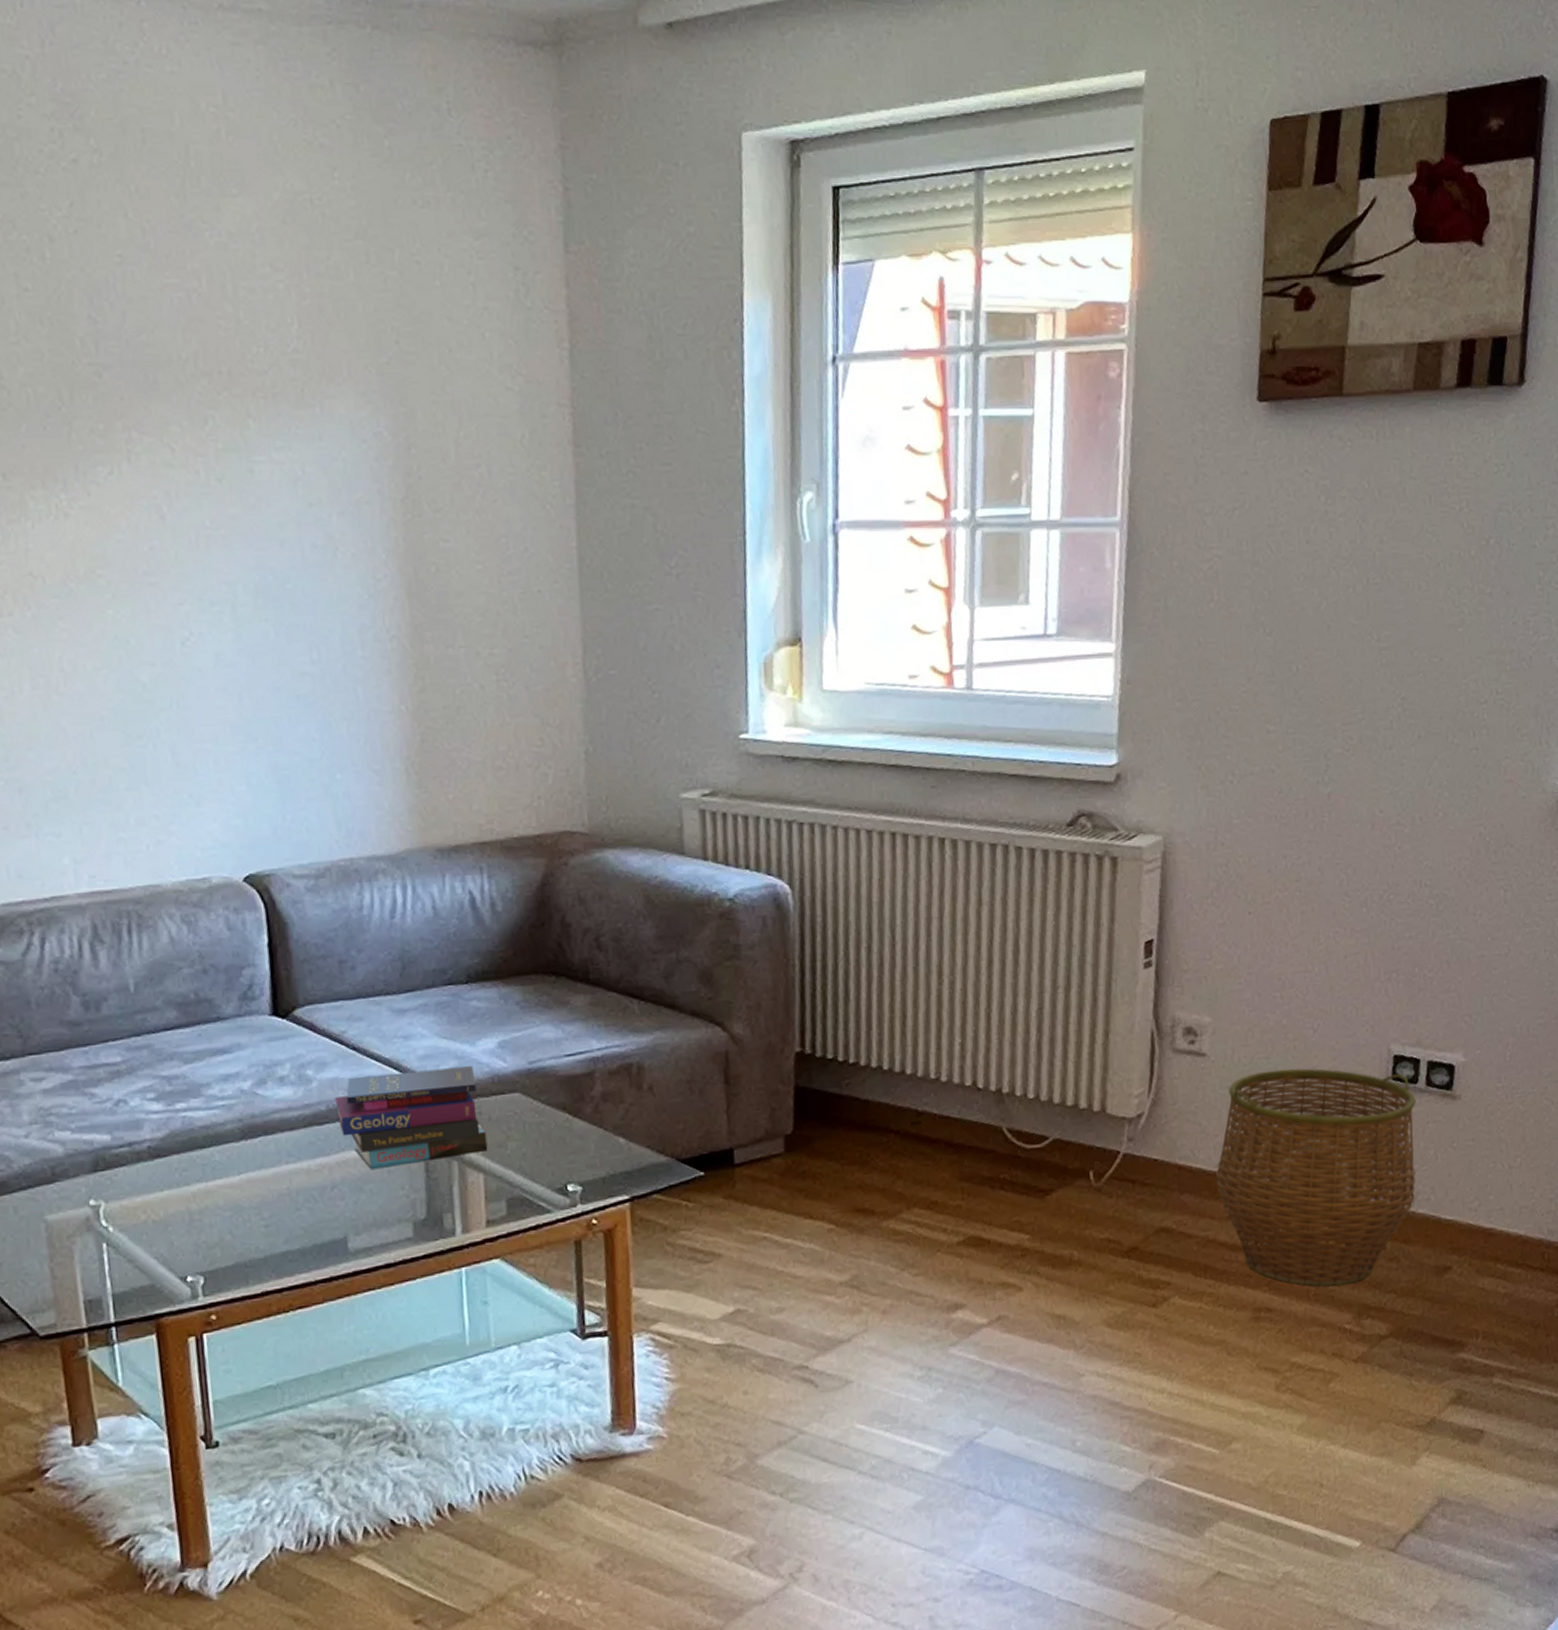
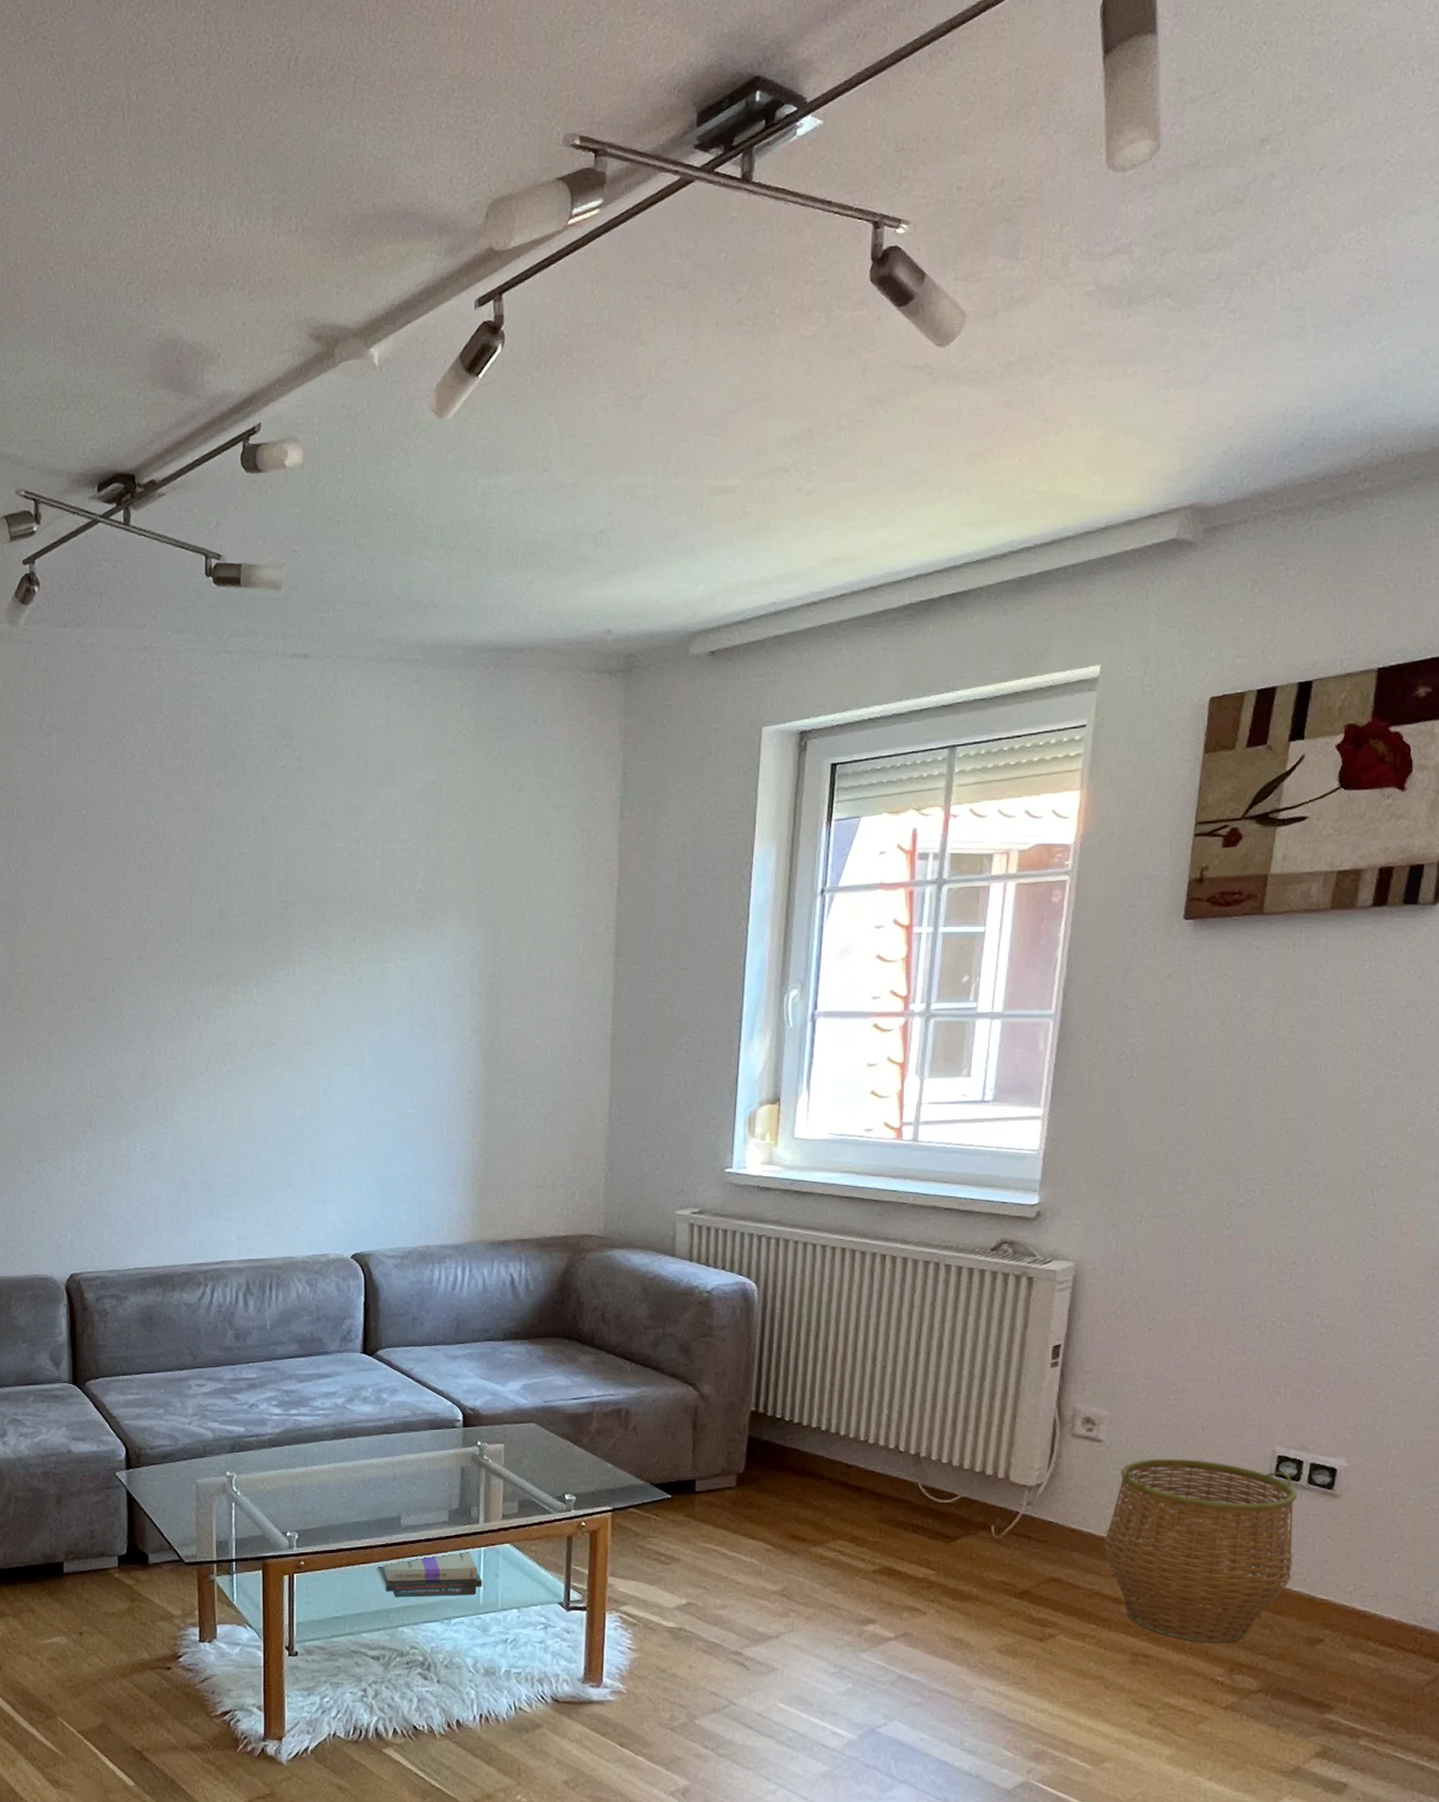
books: none [318,1273,467,1350] -> present [375,1550,482,1597]
books: present [335,1066,488,1170] -> none [401,1401,508,1470]

